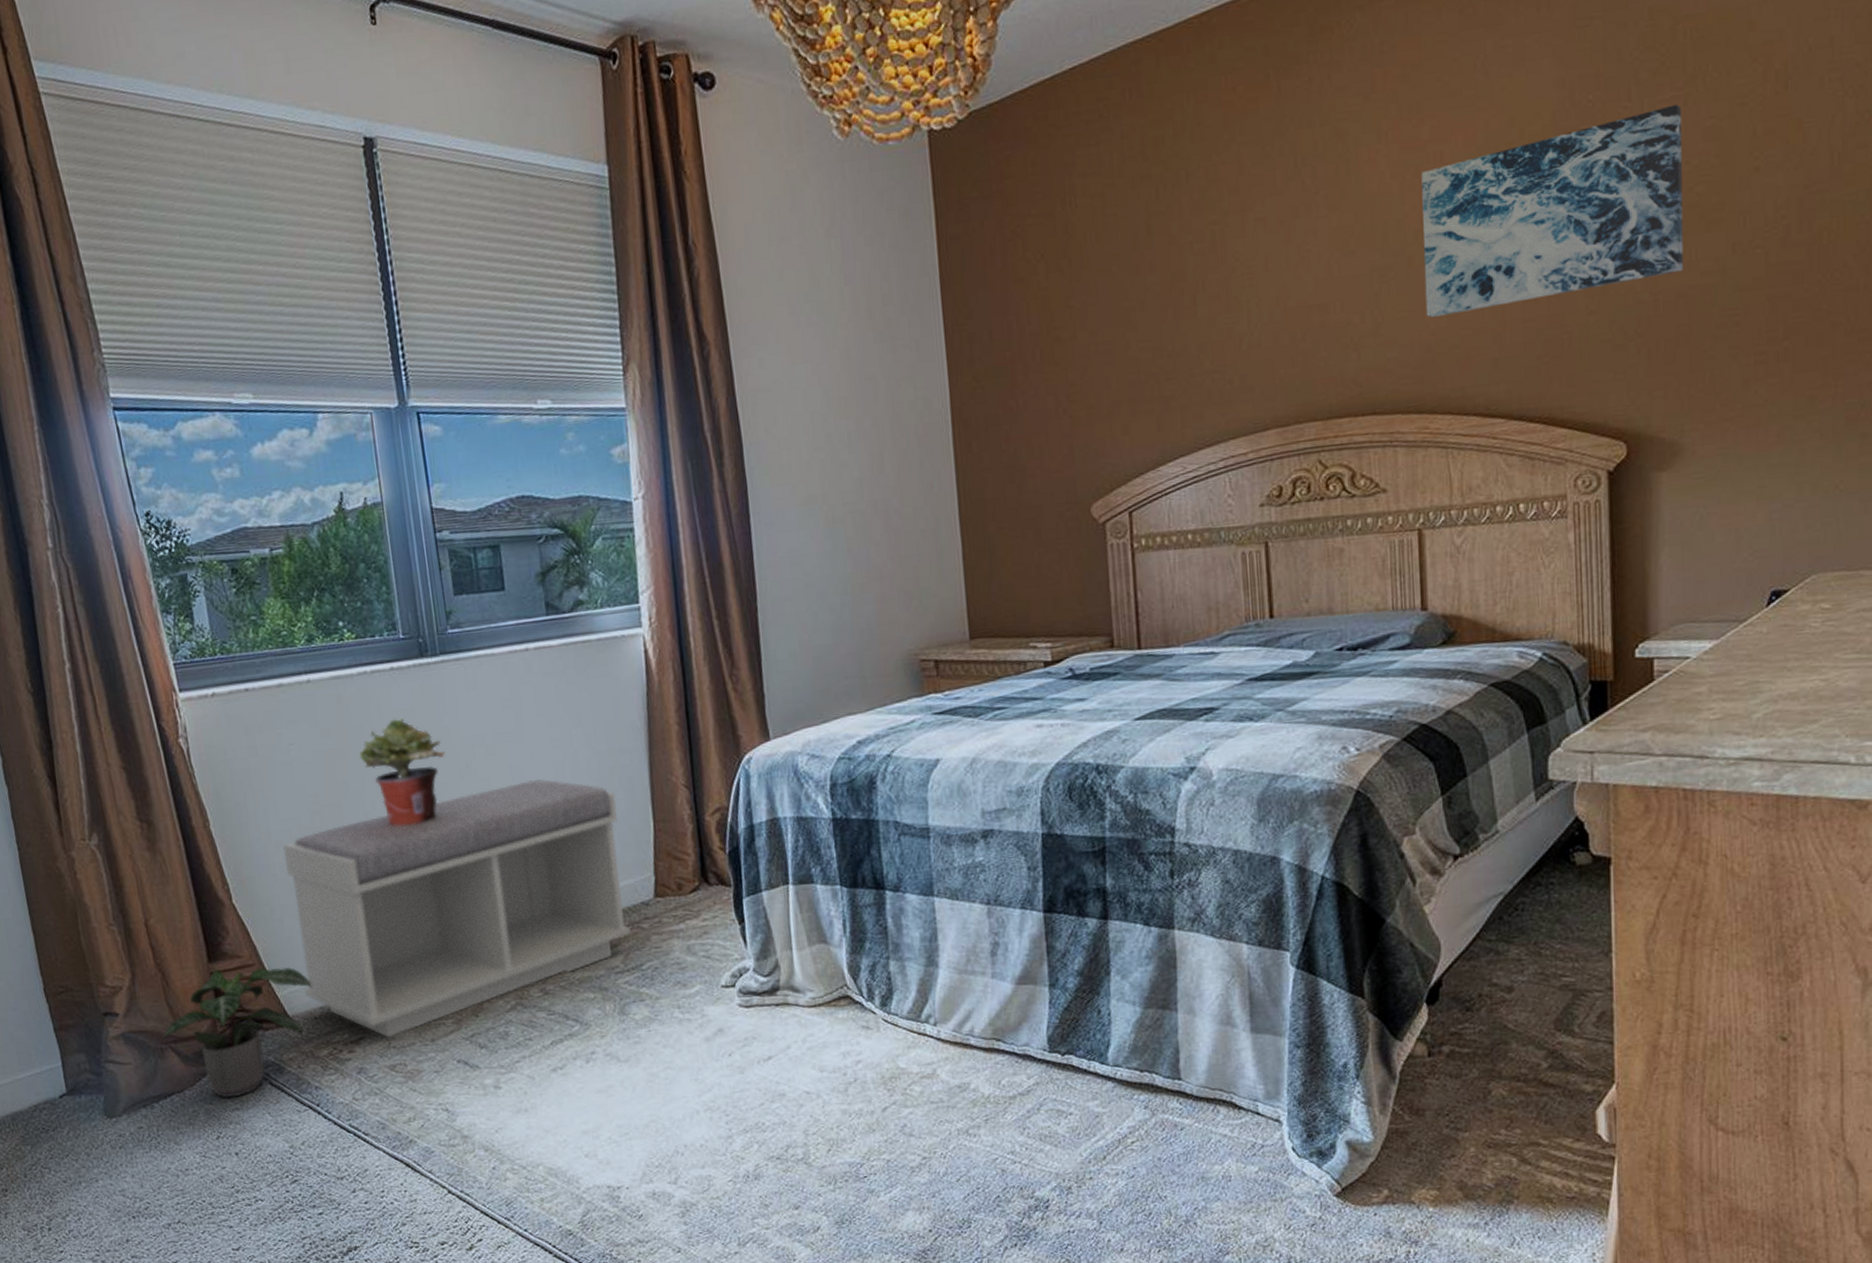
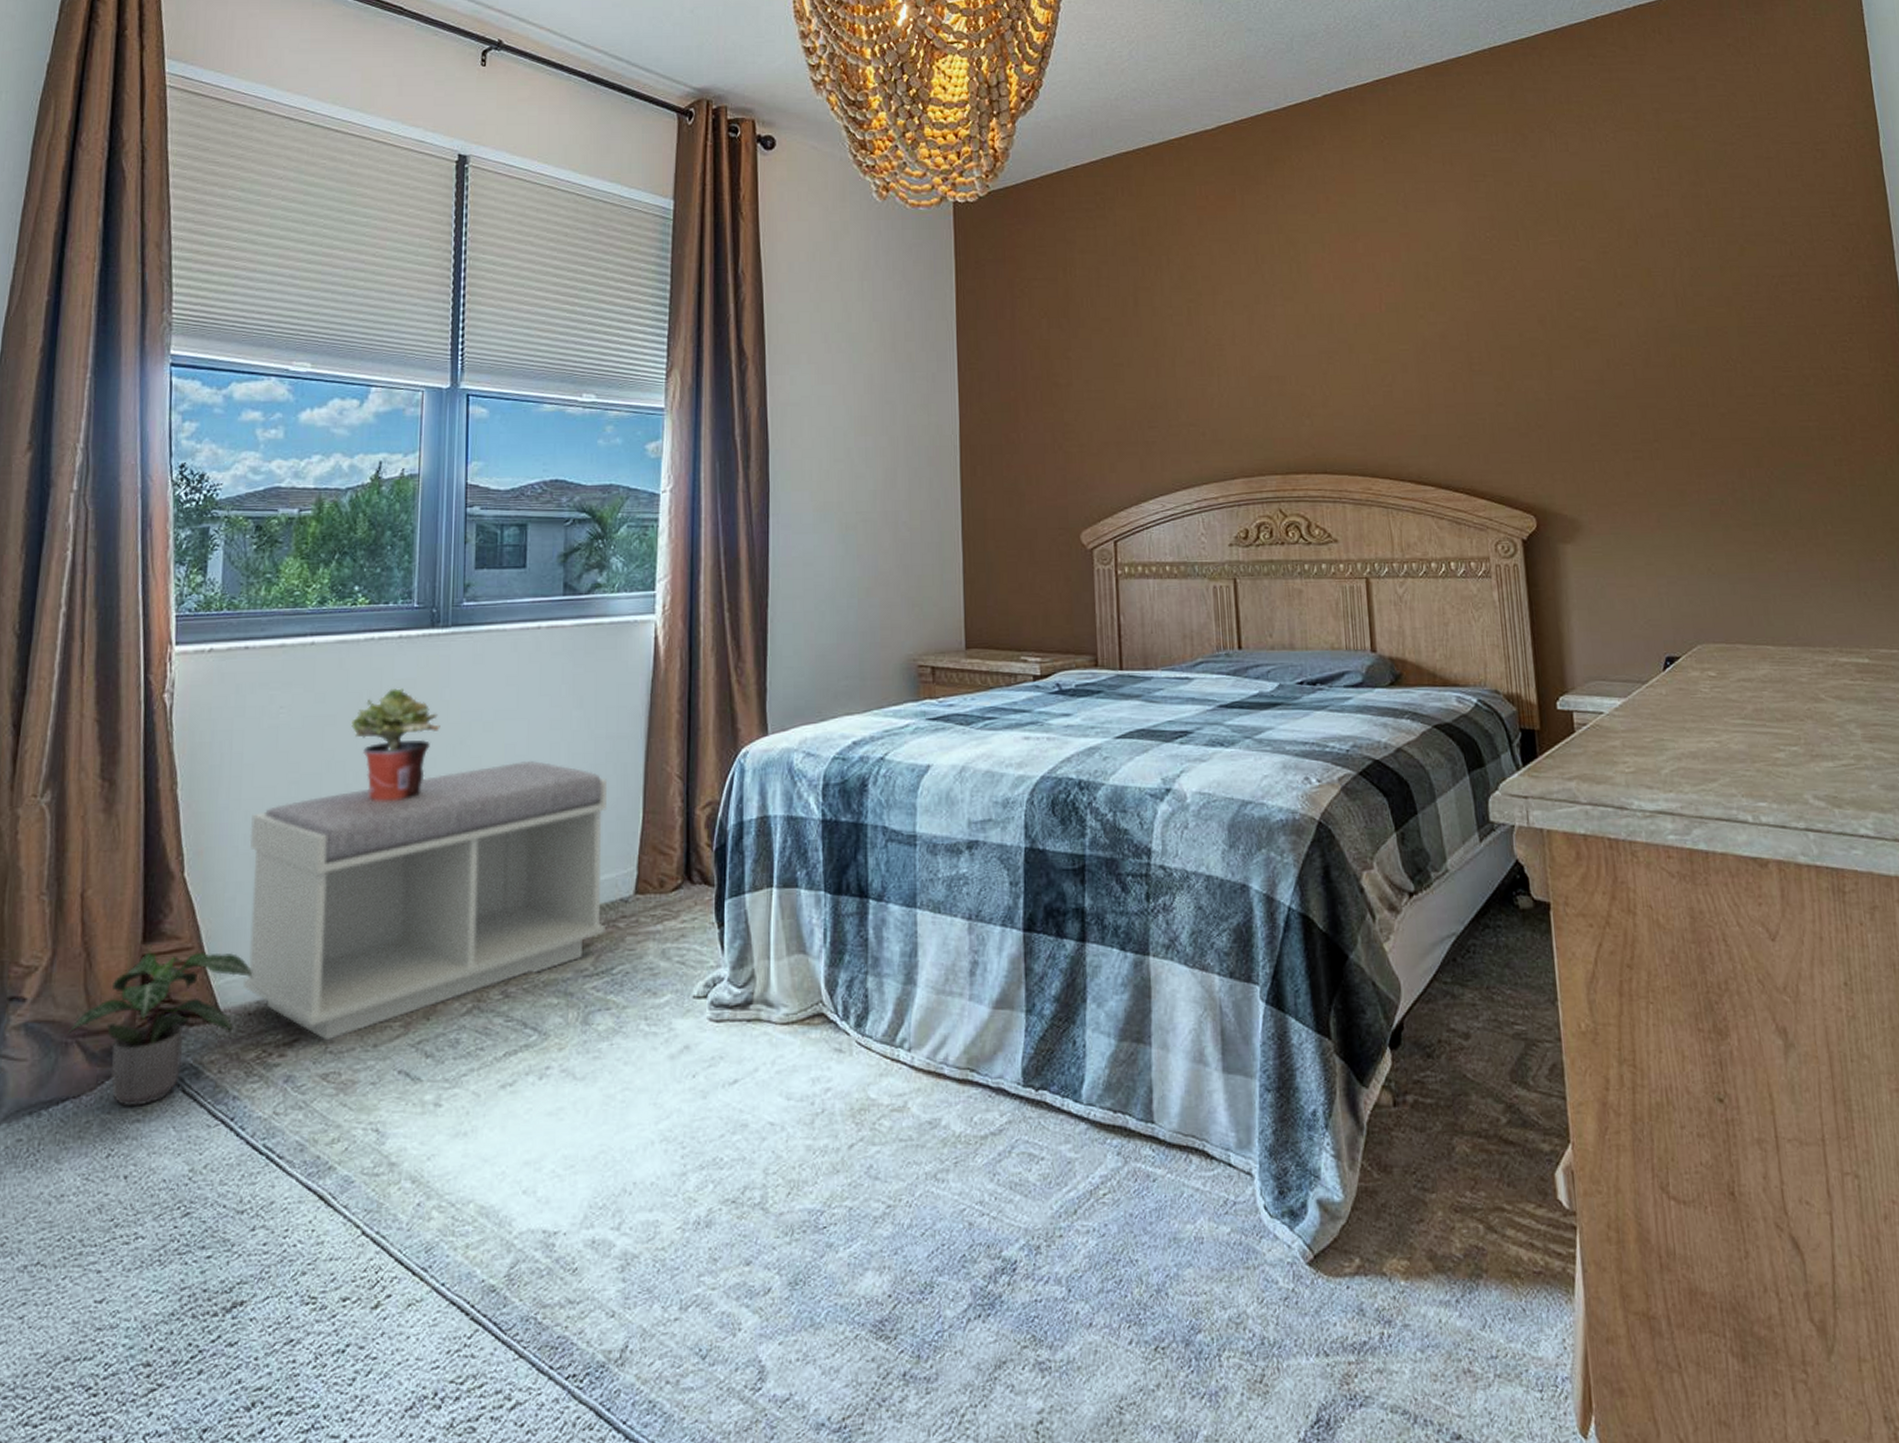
wall art: present [1421,104,1684,317] -> none [1358,247,1571,396]

